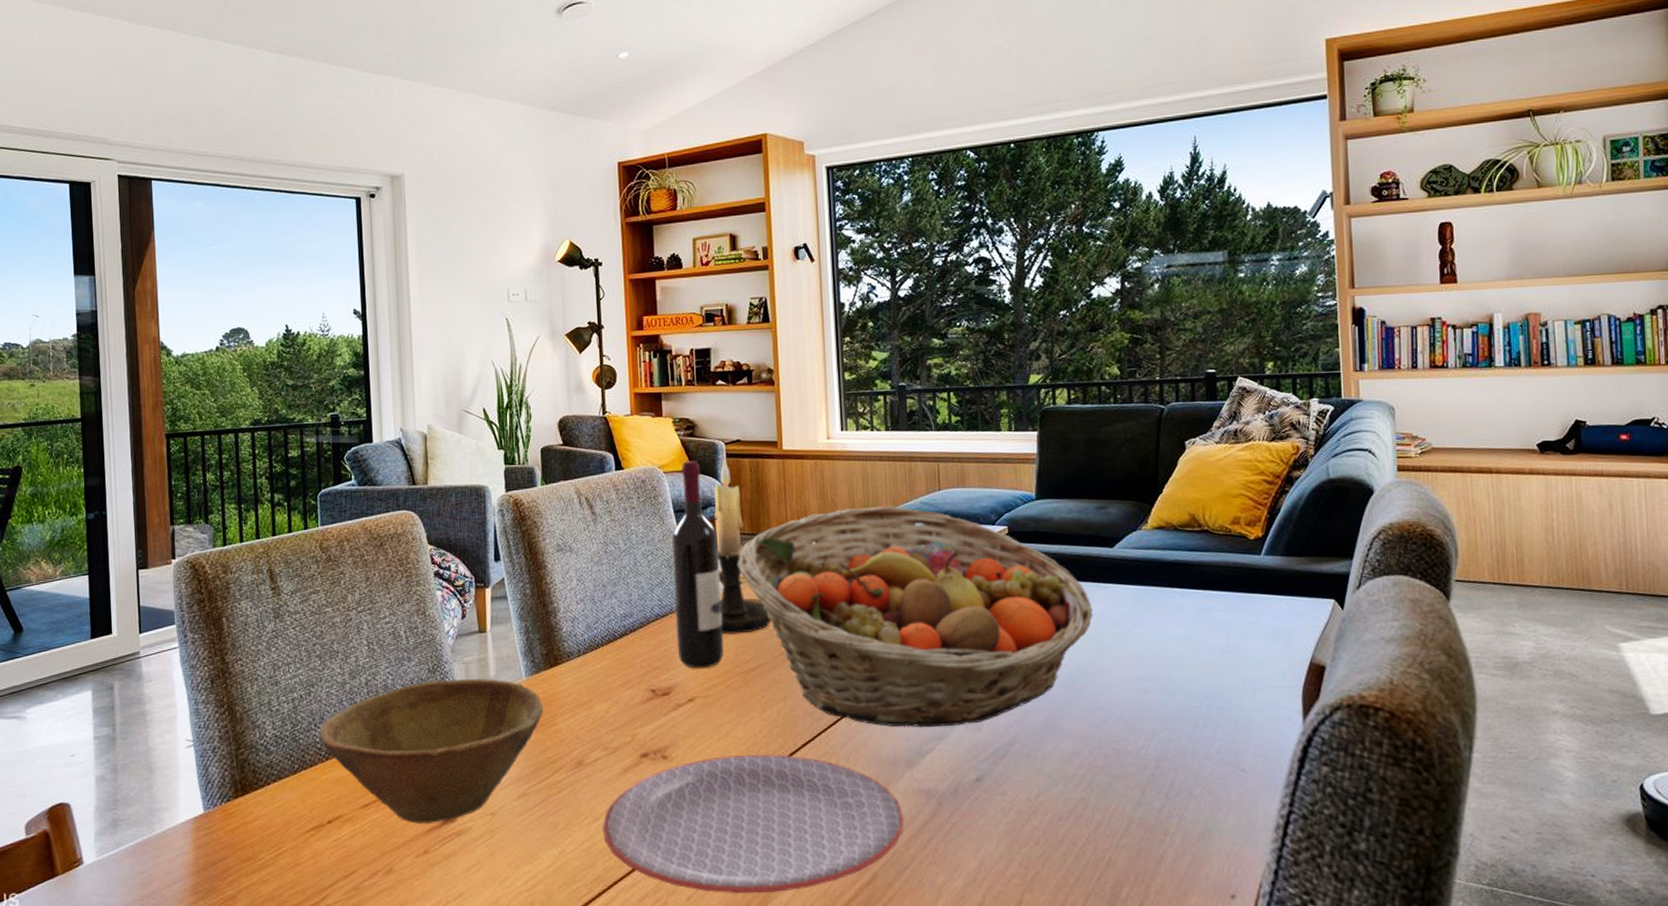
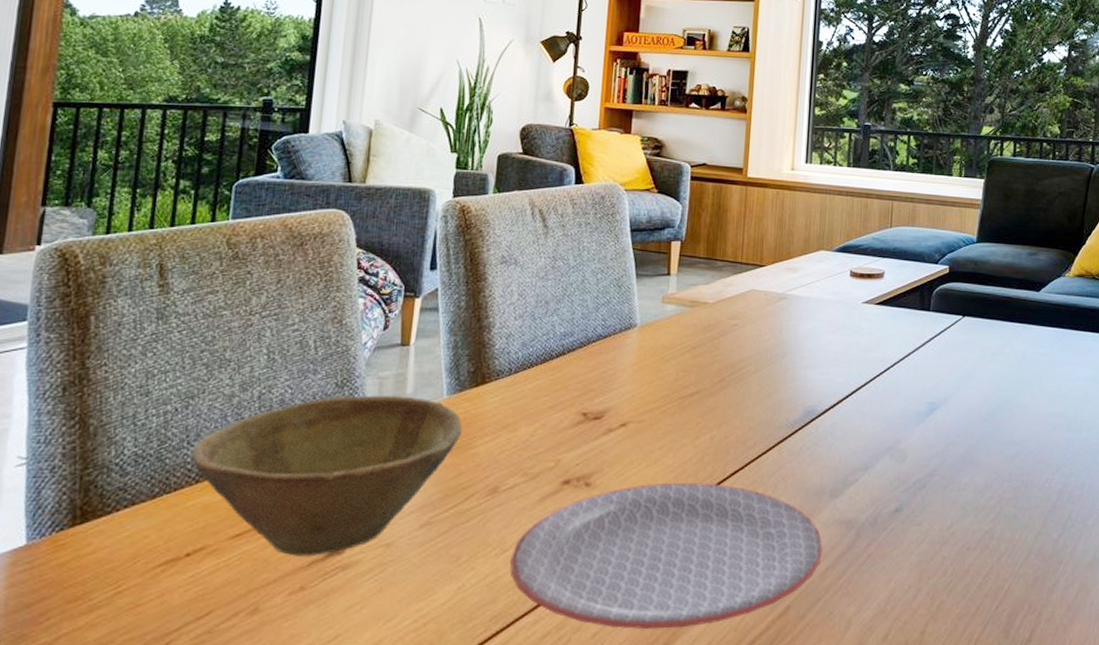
wine bottle: present [671,460,724,669] -> none [615,180,672,393]
candle holder: present [714,460,772,634] -> none [664,183,716,358]
fruit basket: present [738,506,1093,728] -> none [689,238,1016,458]

